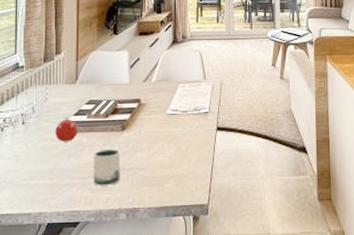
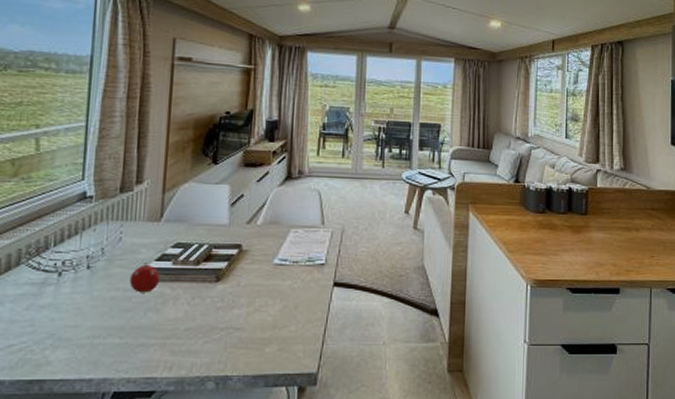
mug: present [94,149,121,186] -> none [176,304,213,348]

